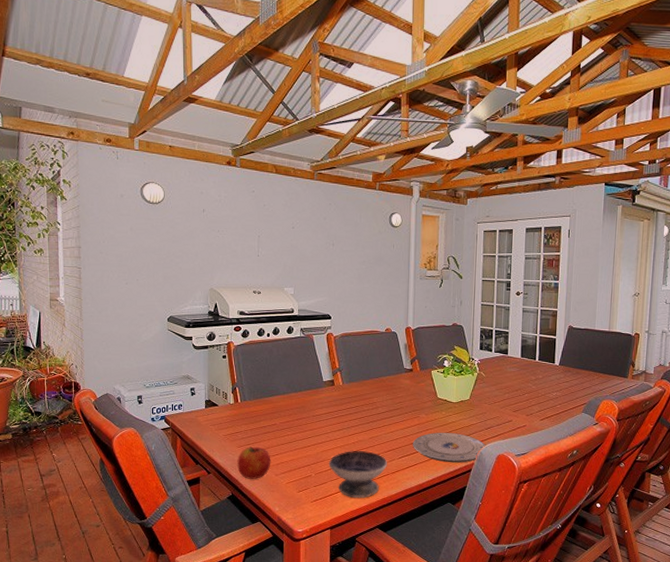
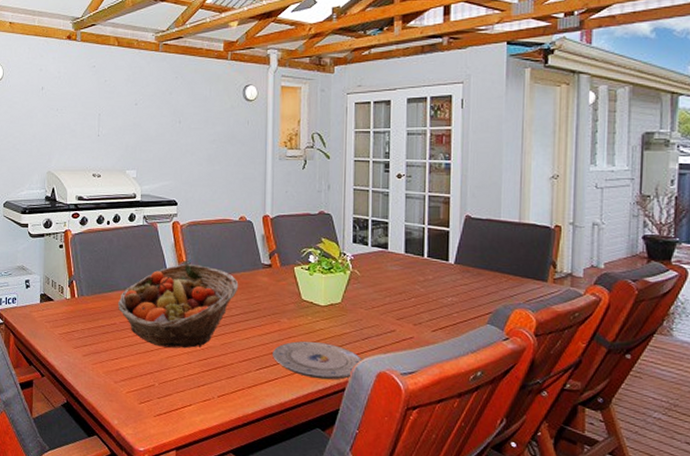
apple: present [237,446,271,479] -> none [73,347,110,386]
fruit basket: none [278,370,385,443] -> present [118,264,239,349]
bowl: present [329,450,387,499] -> none [175,357,242,416]

